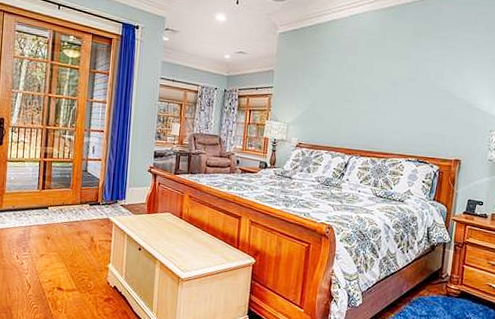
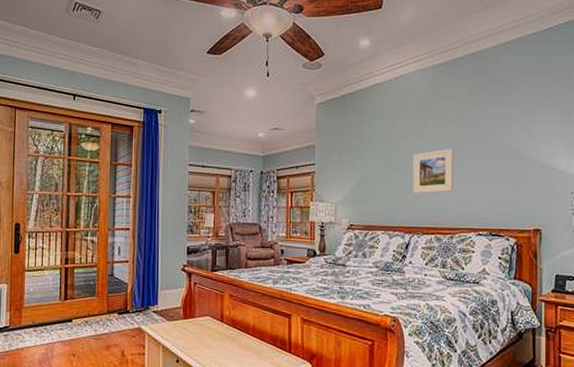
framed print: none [356,83,395,122] -> present [413,148,454,194]

